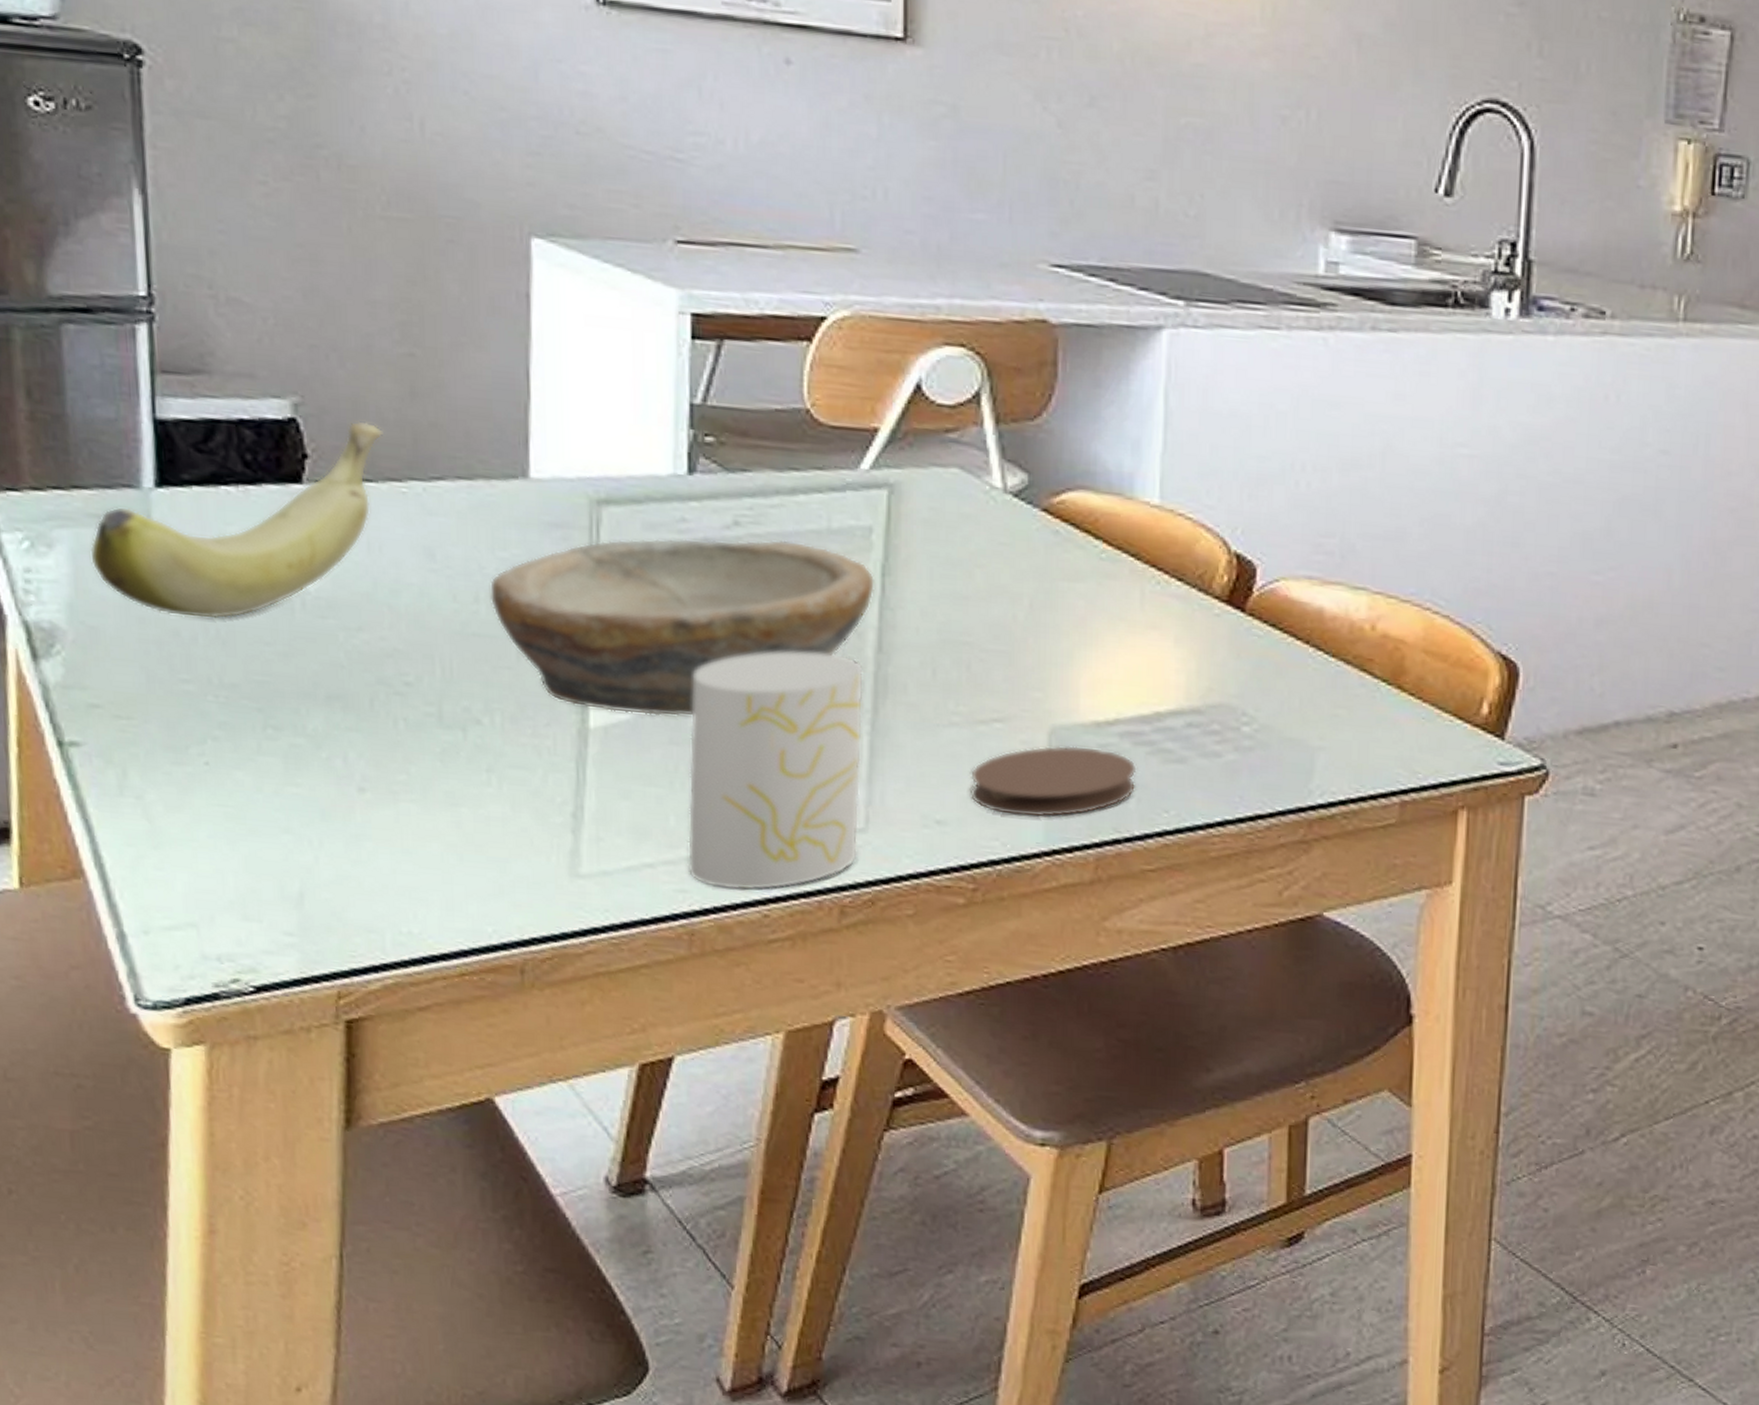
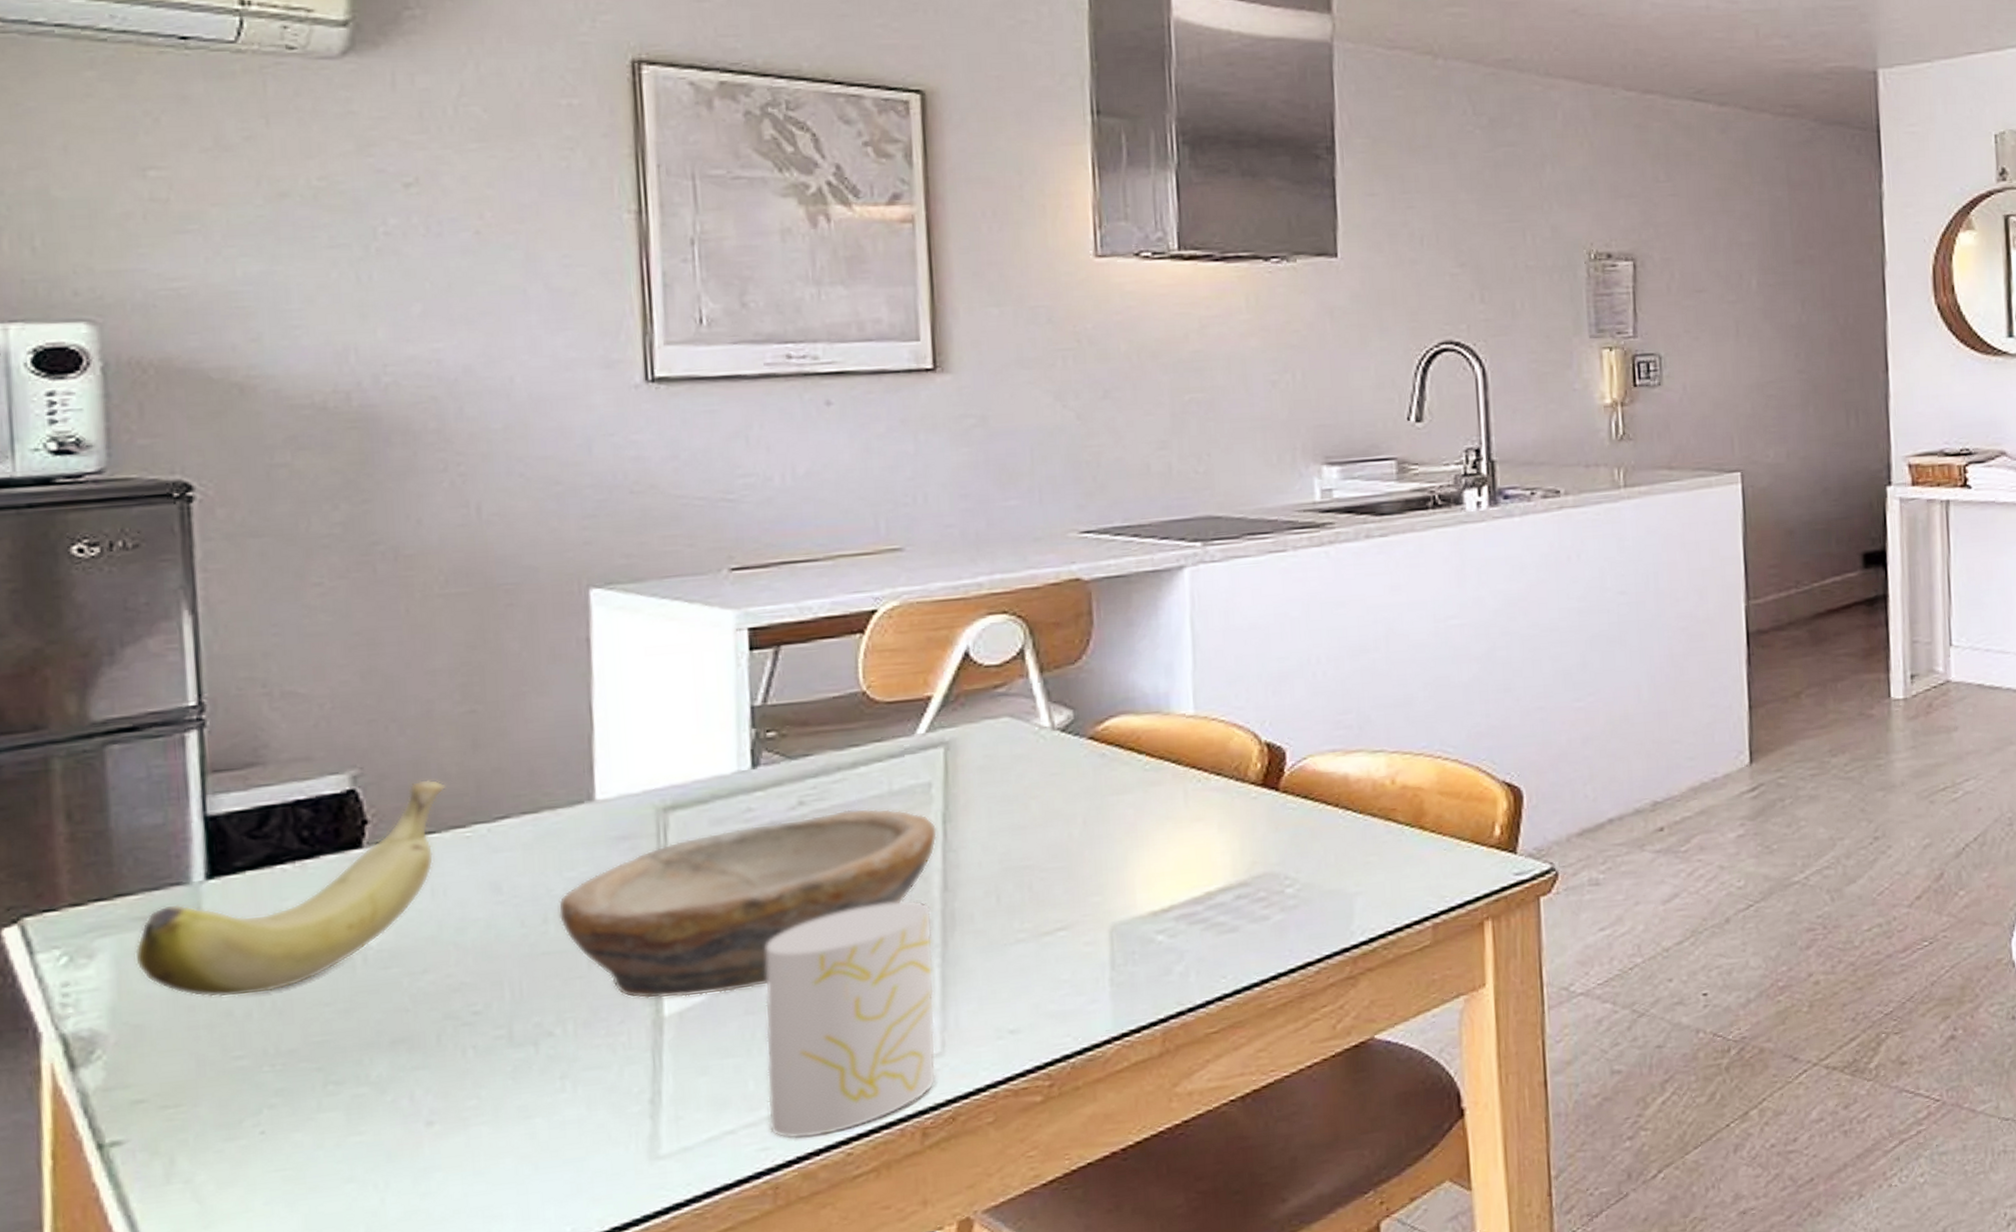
coaster: present [969,745,1137,818] -> none [1039,934,1195,1012]

